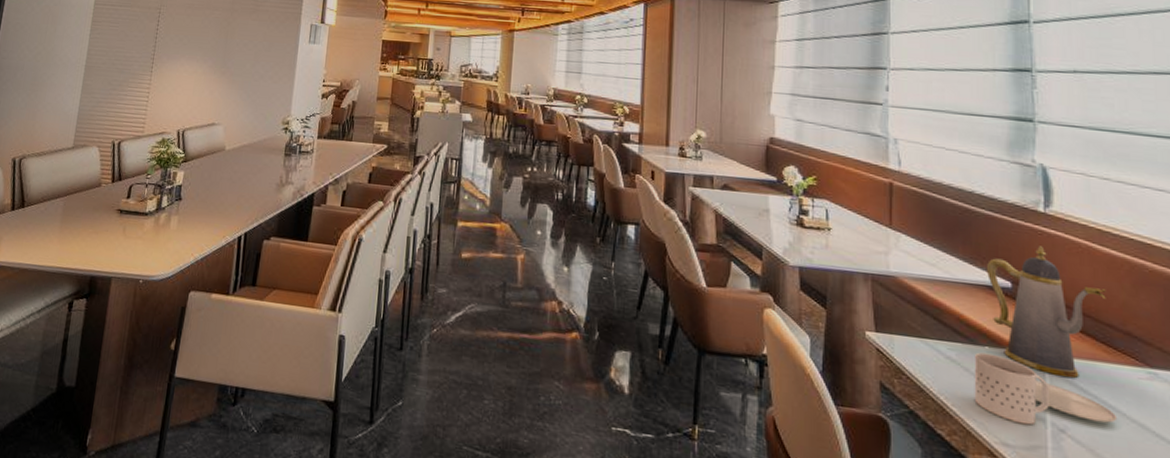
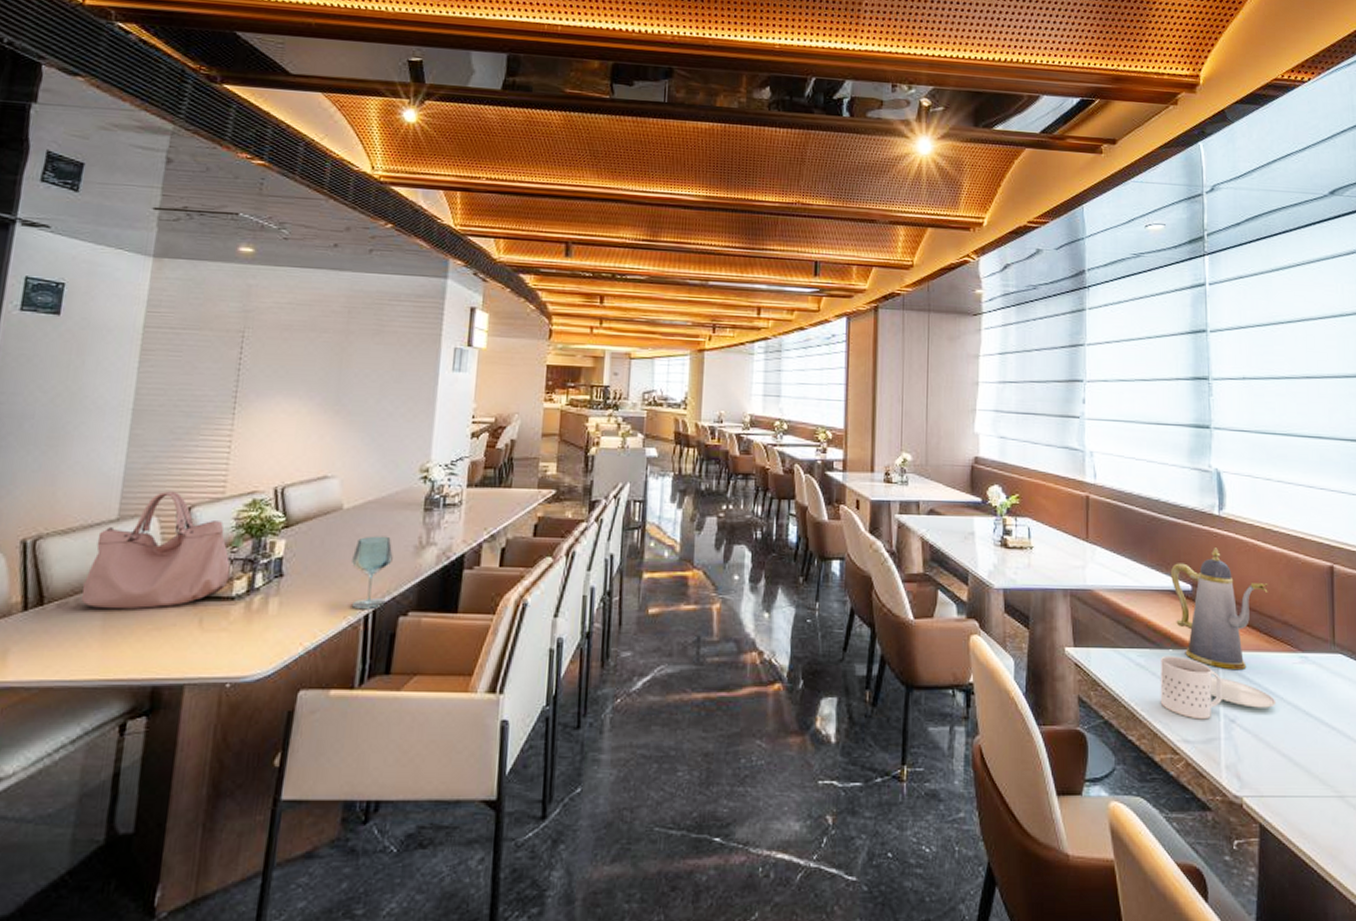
handbag: none [48,128,146,217] -> present [81,491,231,610]
wine glass: none [229,173,261,232] -> present [350,536,393,609]

